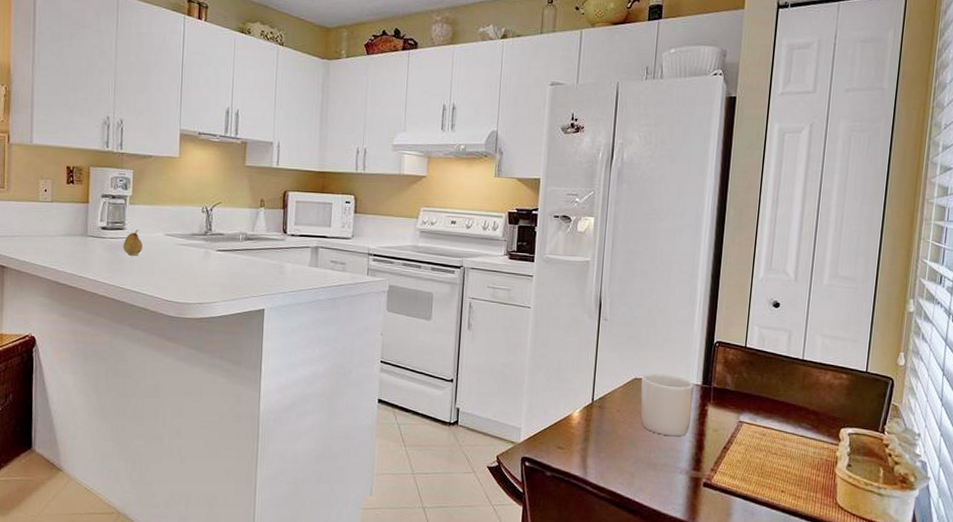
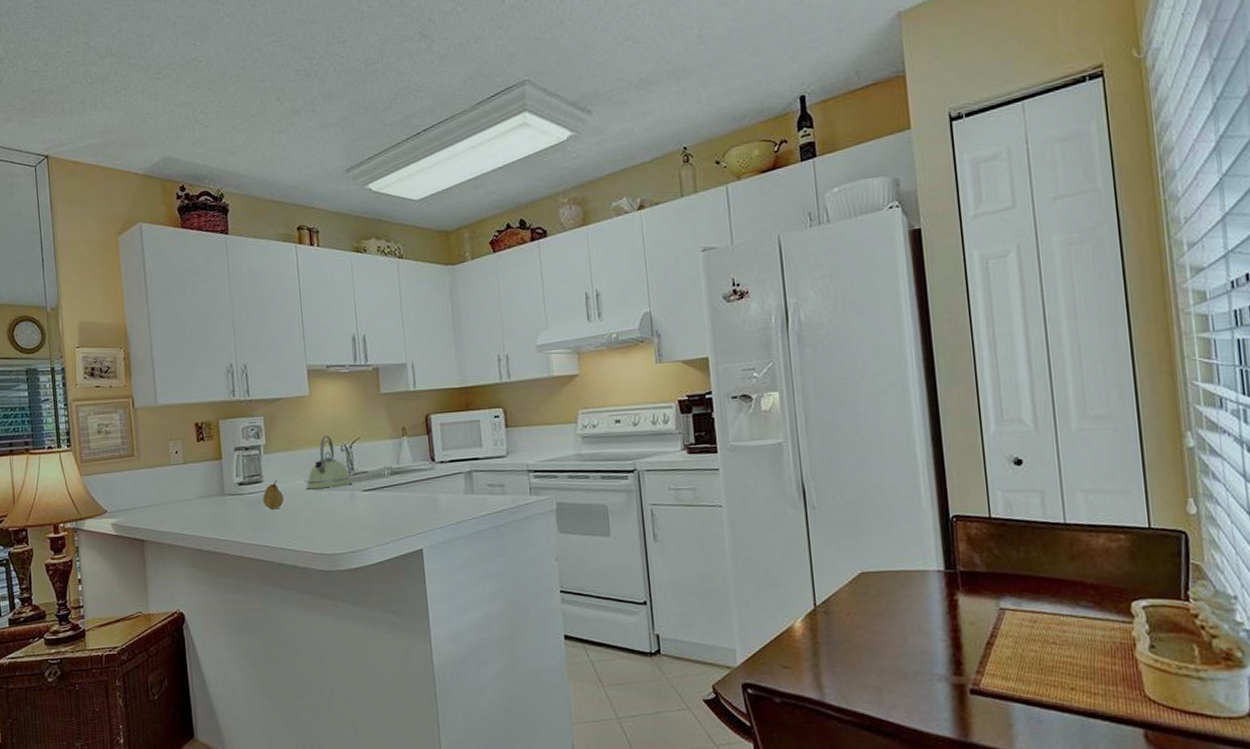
kettle: none [164,196,209,245] -> present [305,435,353,490]
mug: present [640,373,694,437] -> none [869,563,940,638]

